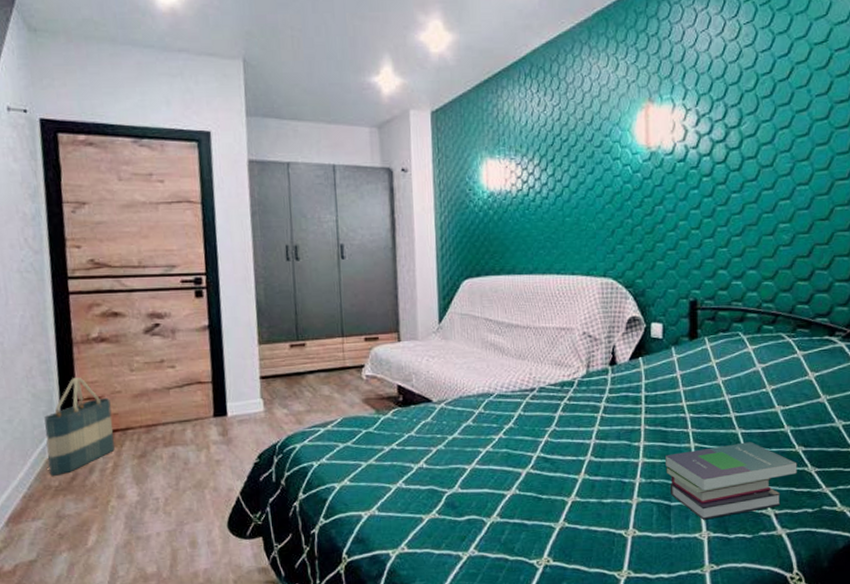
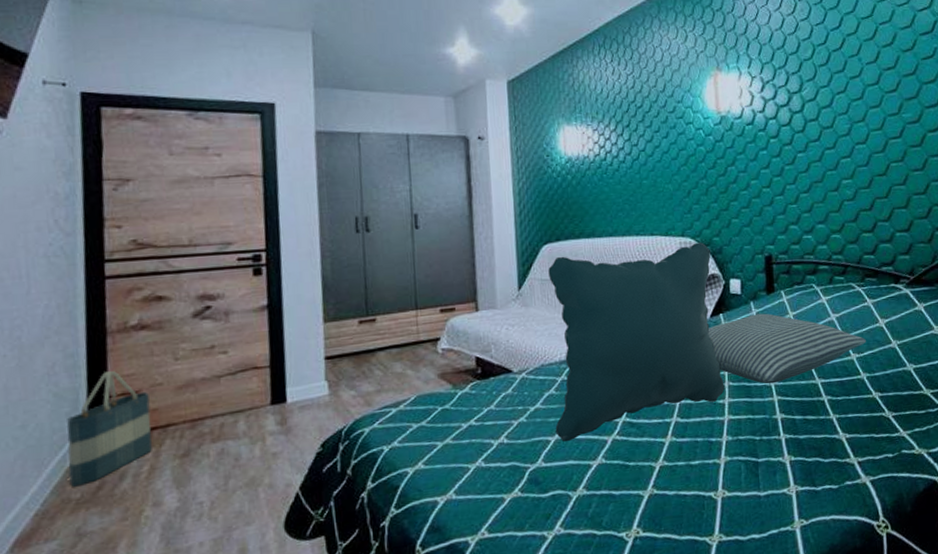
cushion: none [468,284,640,472] -> present [548,242,725,442]
pillow: none [626,359,793,430] -> present [707,313,866,384]
books: present [664,442,797,520] -> none [749,391,876,474]

